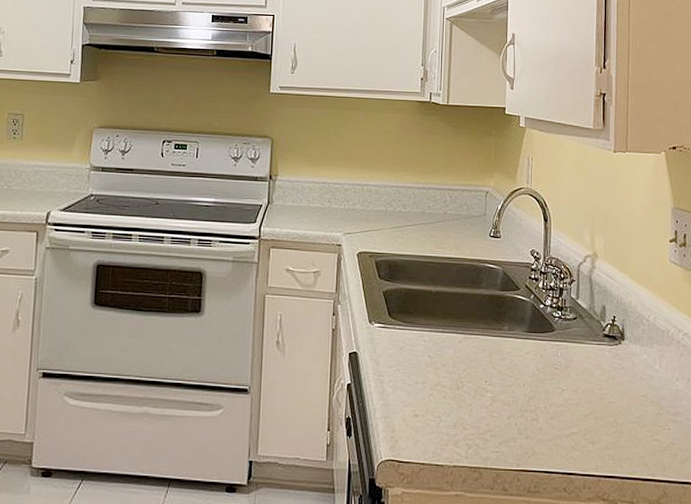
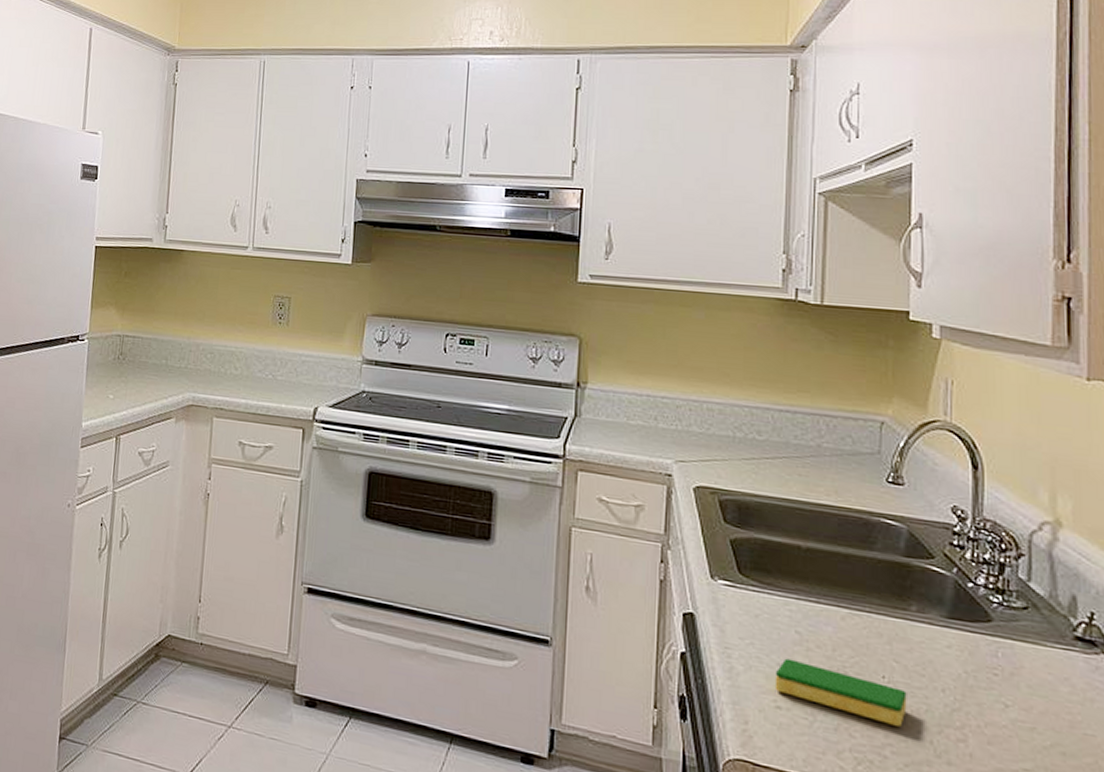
dish sponge: none [413,377,501,416] -> present [774,658,907,727]

